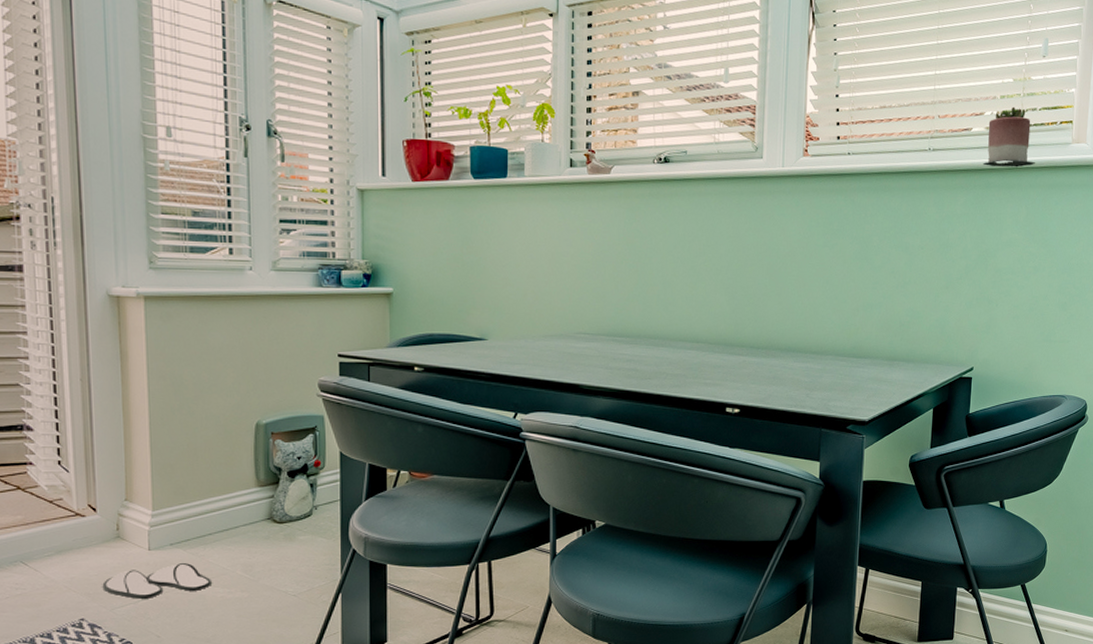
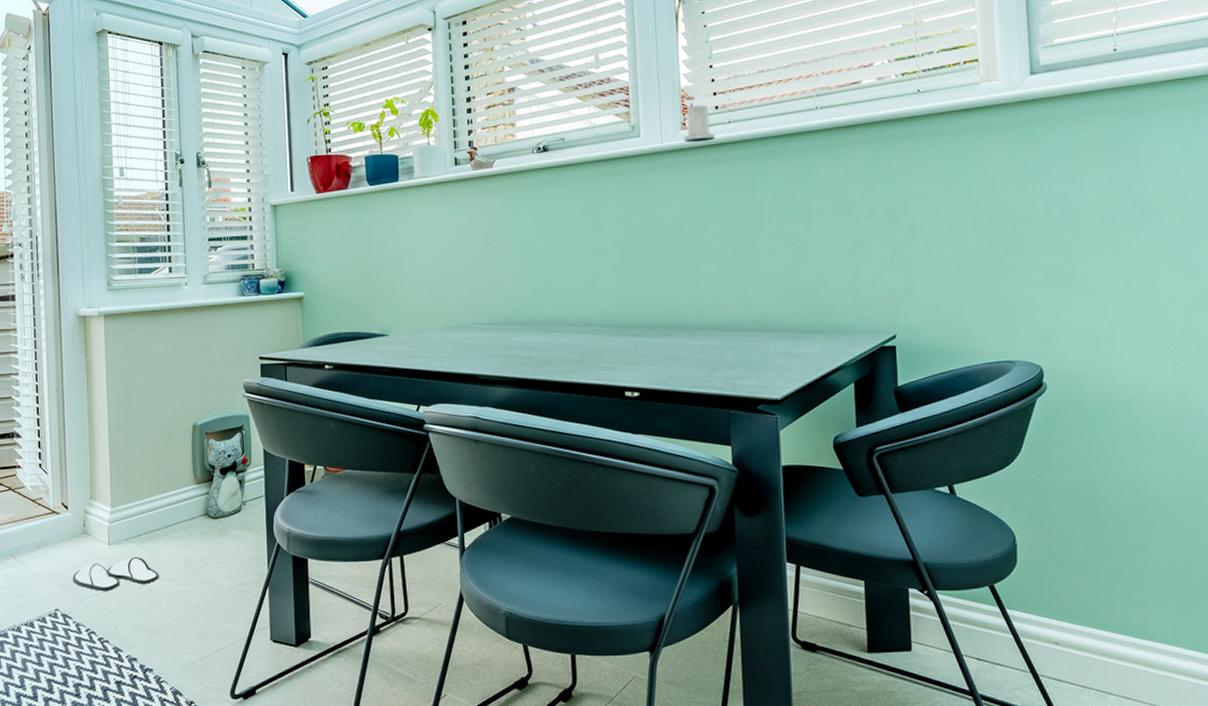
candle: none [804,130,835,171] -> present [684,103,716,143]
succulent planter: present [982,106,1035,168] -> none [878,52,940,118]

